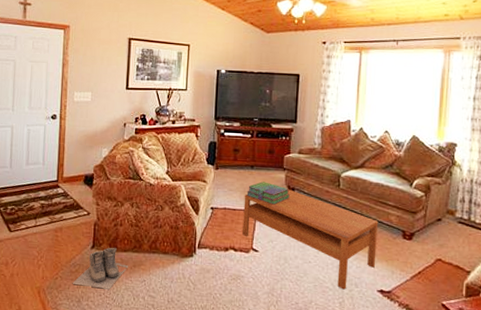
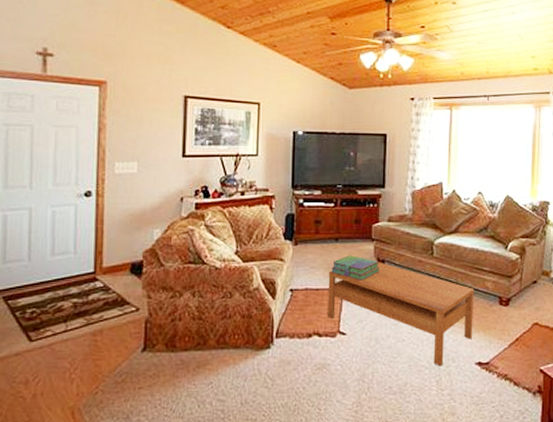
boots: present [72,247,129,290] -> none [117,347,191,399]

